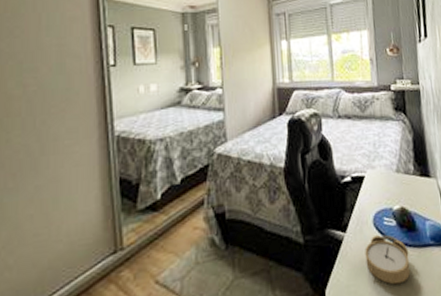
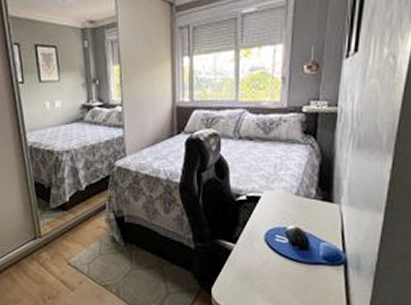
alarm clock: present [365,234,411,285] -> none [253,250,298,292]

